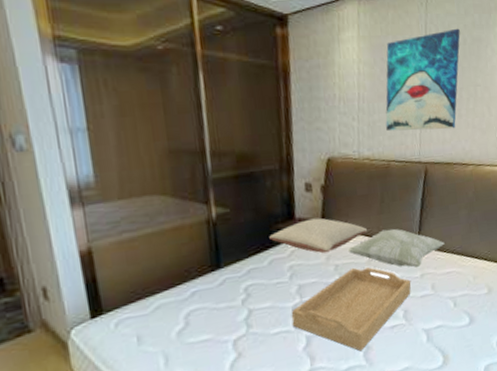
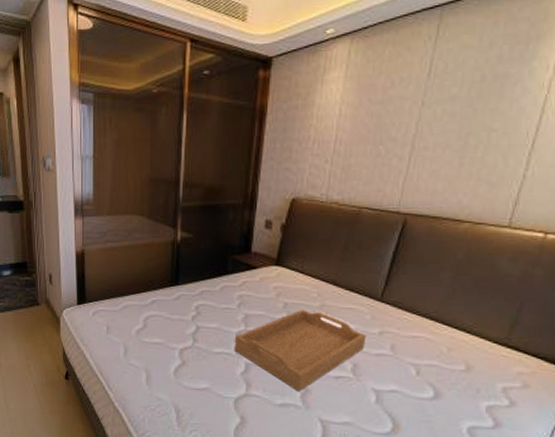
pillow: present [269,218,368,253] -> none [224,254,325,290]
decorative pillow: present [347,228,445,268] -> none [299,277,415,323]
wall art: present [385,28,460,132] -> none [363,64,478,179]

